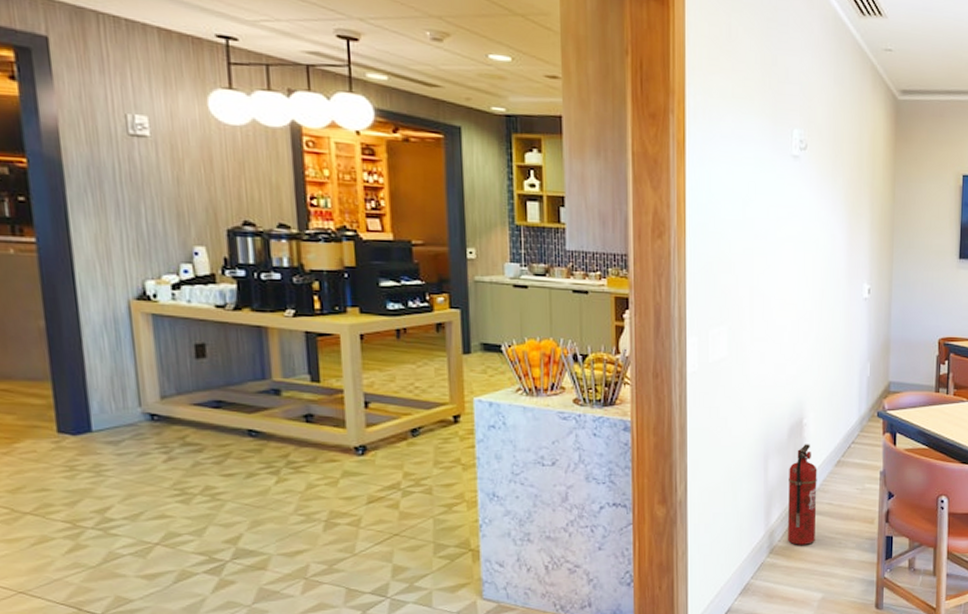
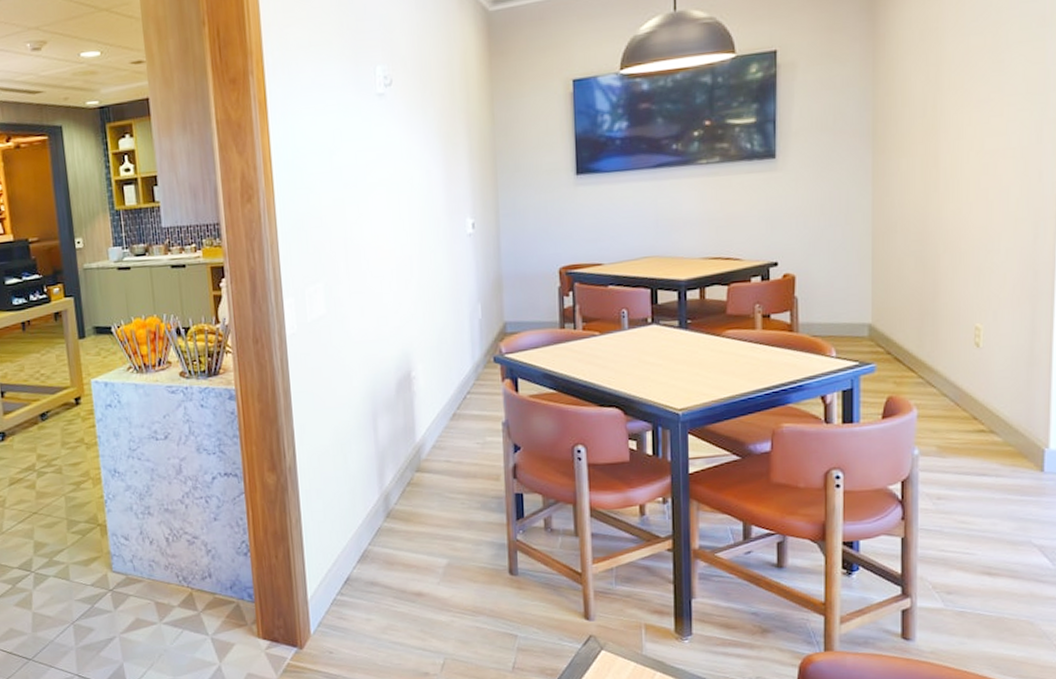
fire extinguisher: present [788,444,817,545] -> none [400,398,435,508]

